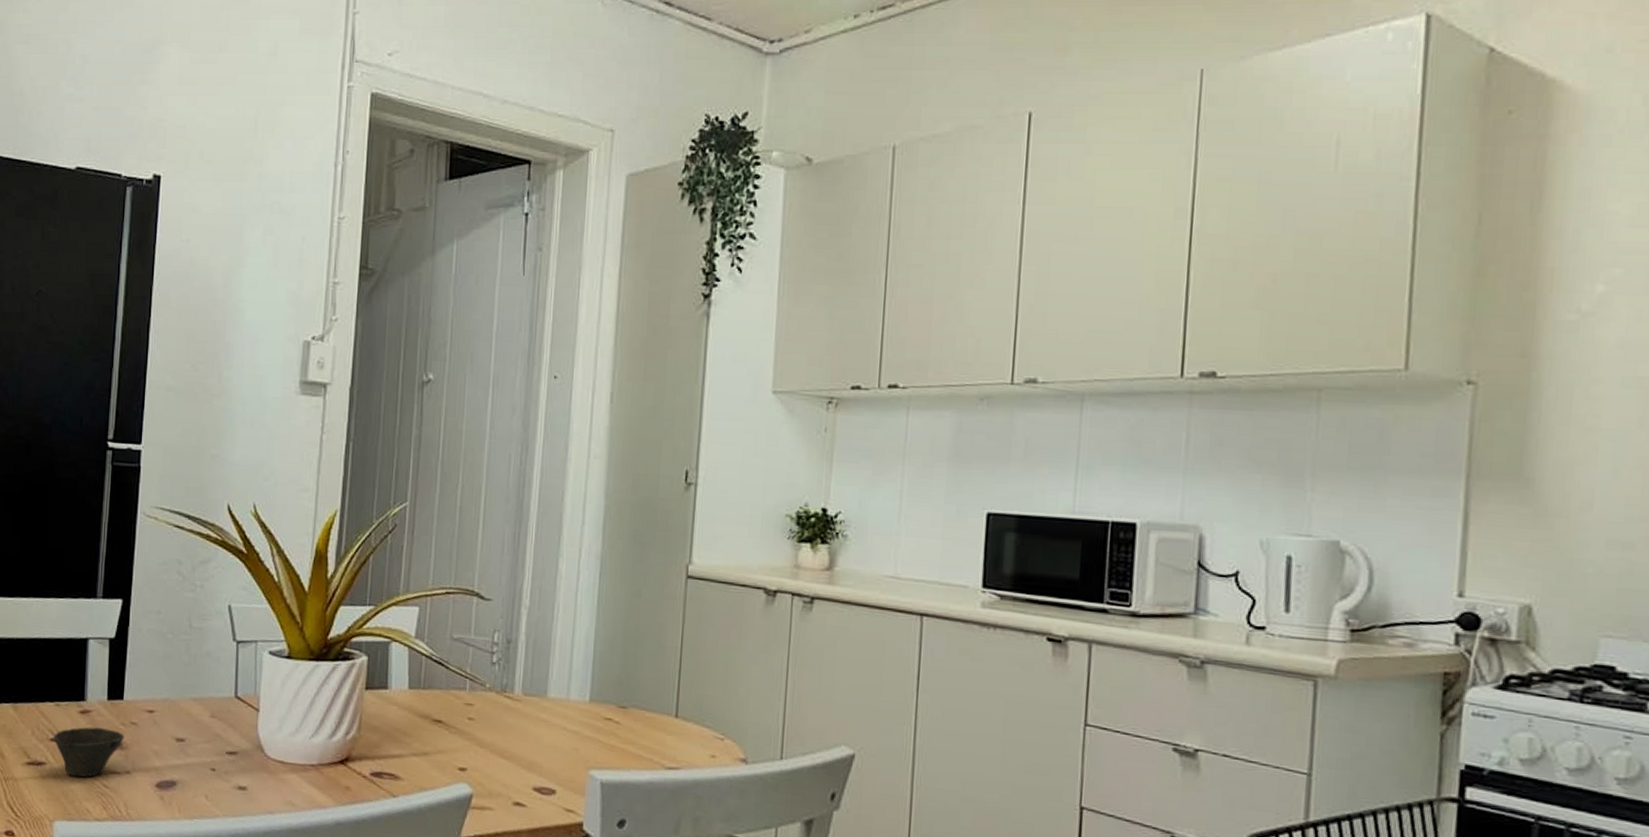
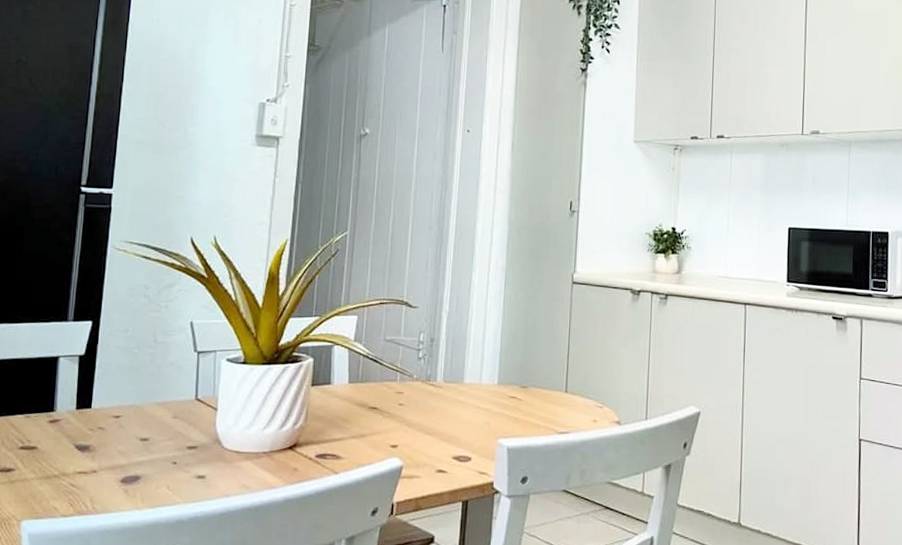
cup: present [53,727,124,778] -> none [22,434,92,480]

